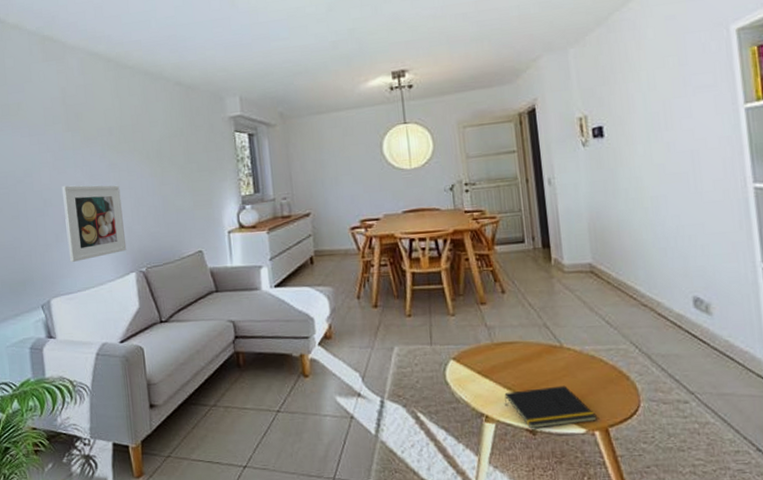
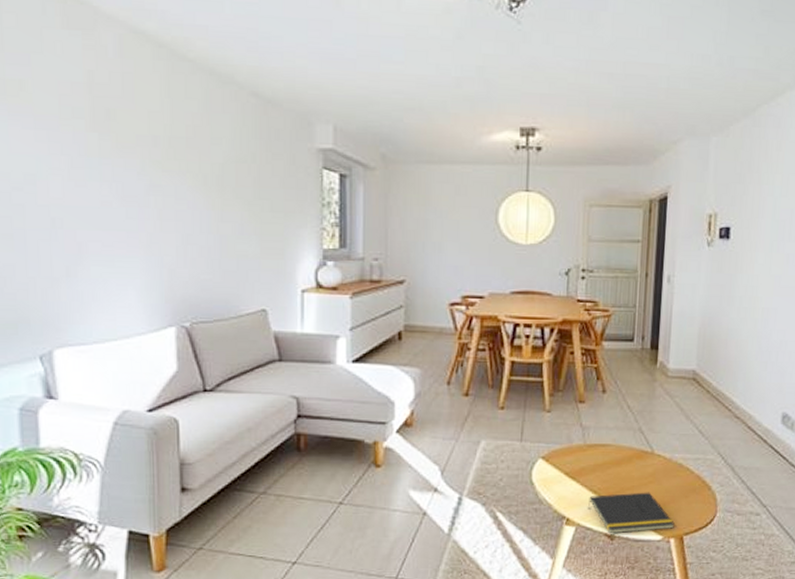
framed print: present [61,185,127,262] -> none [78,204,166,305]

